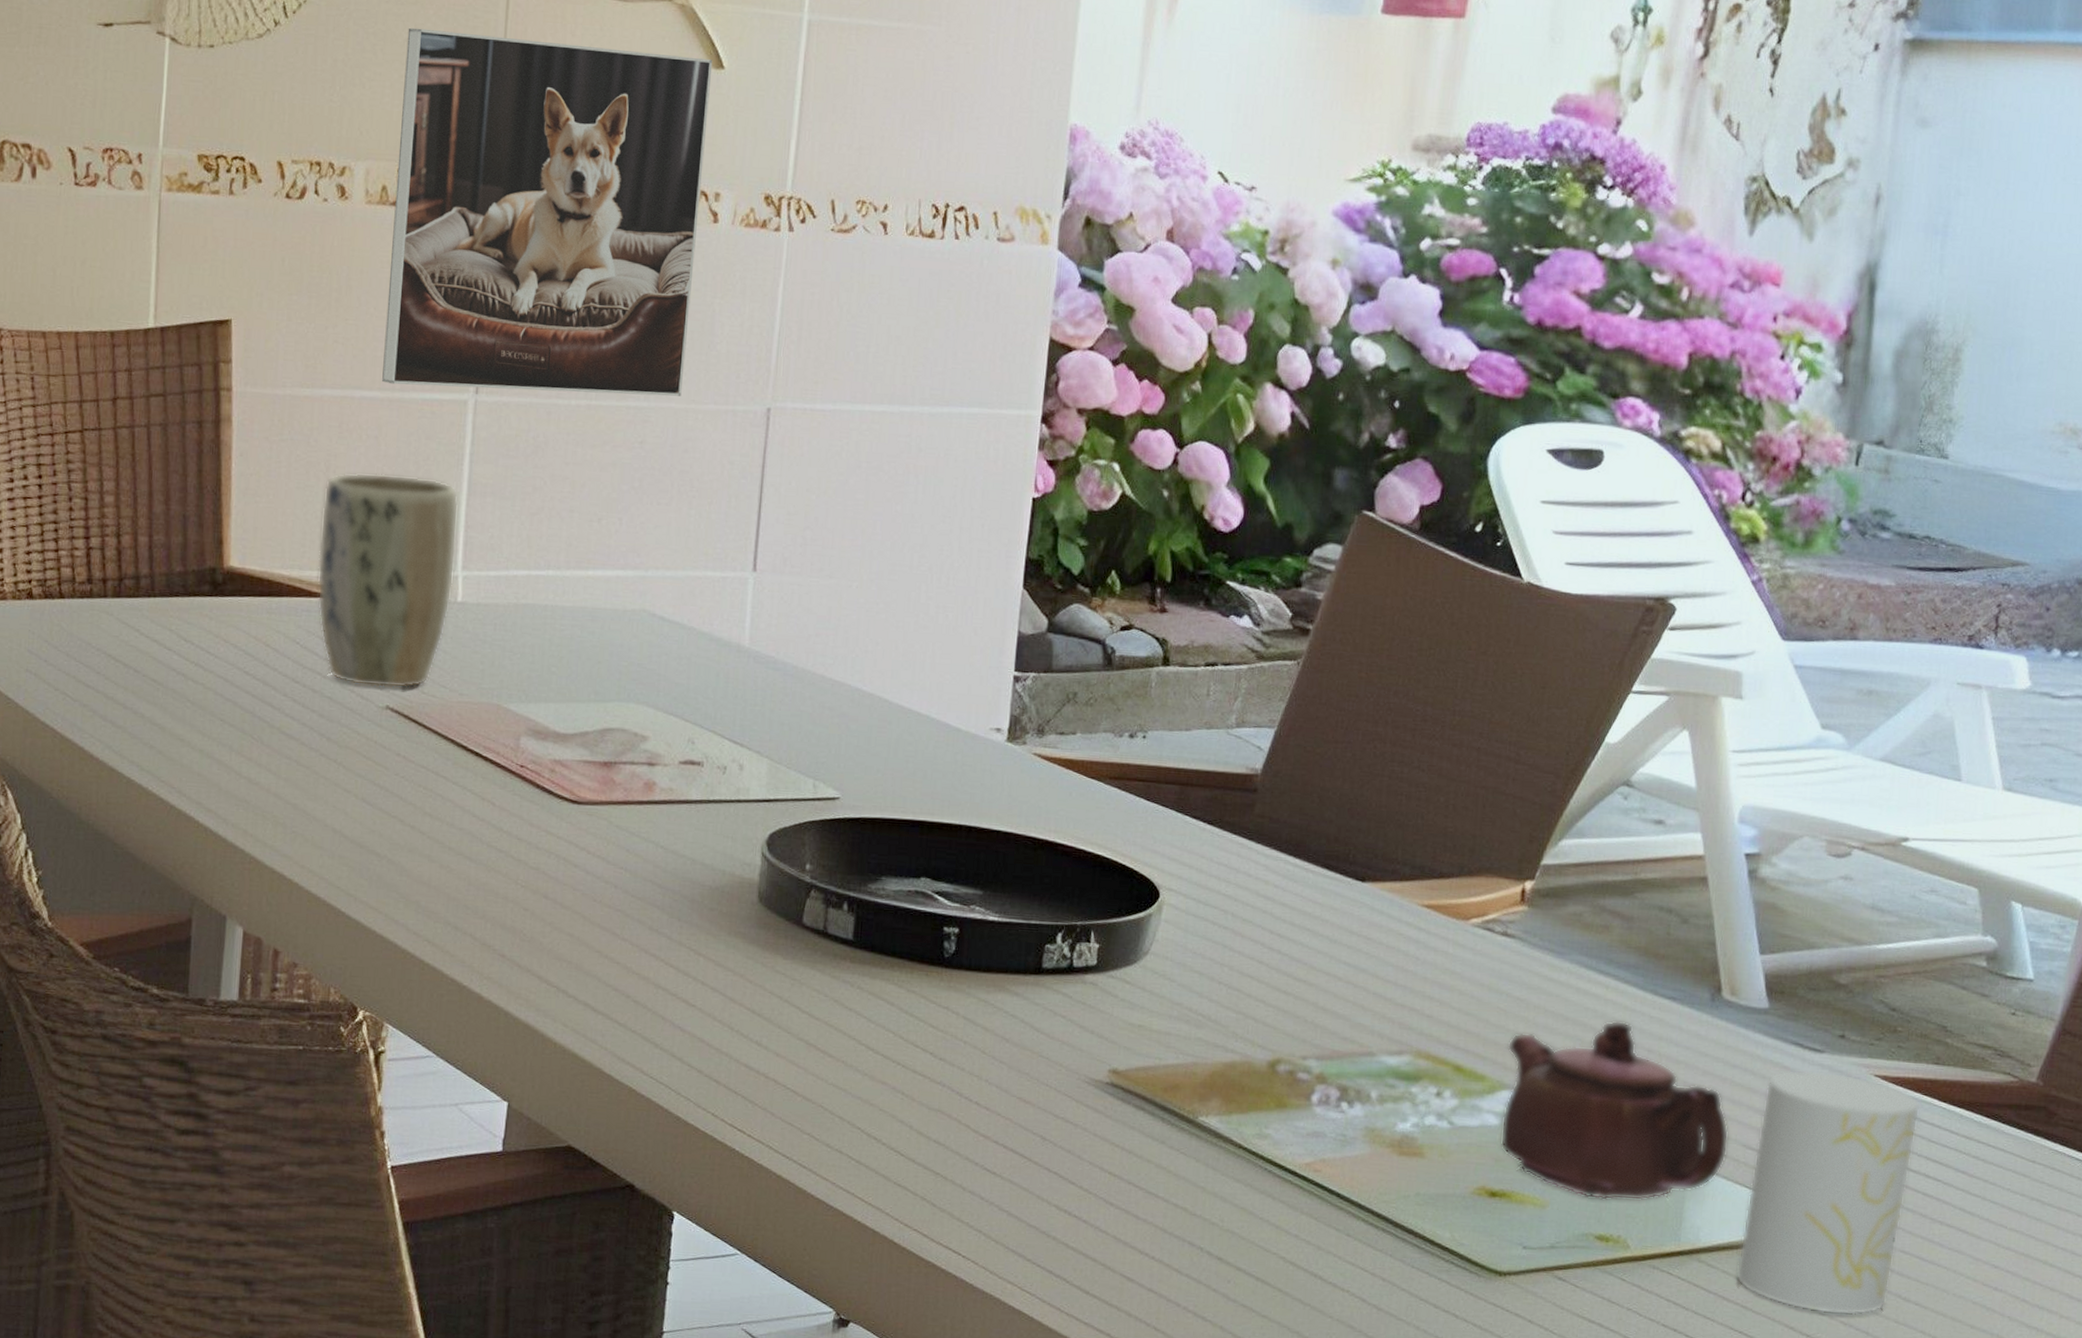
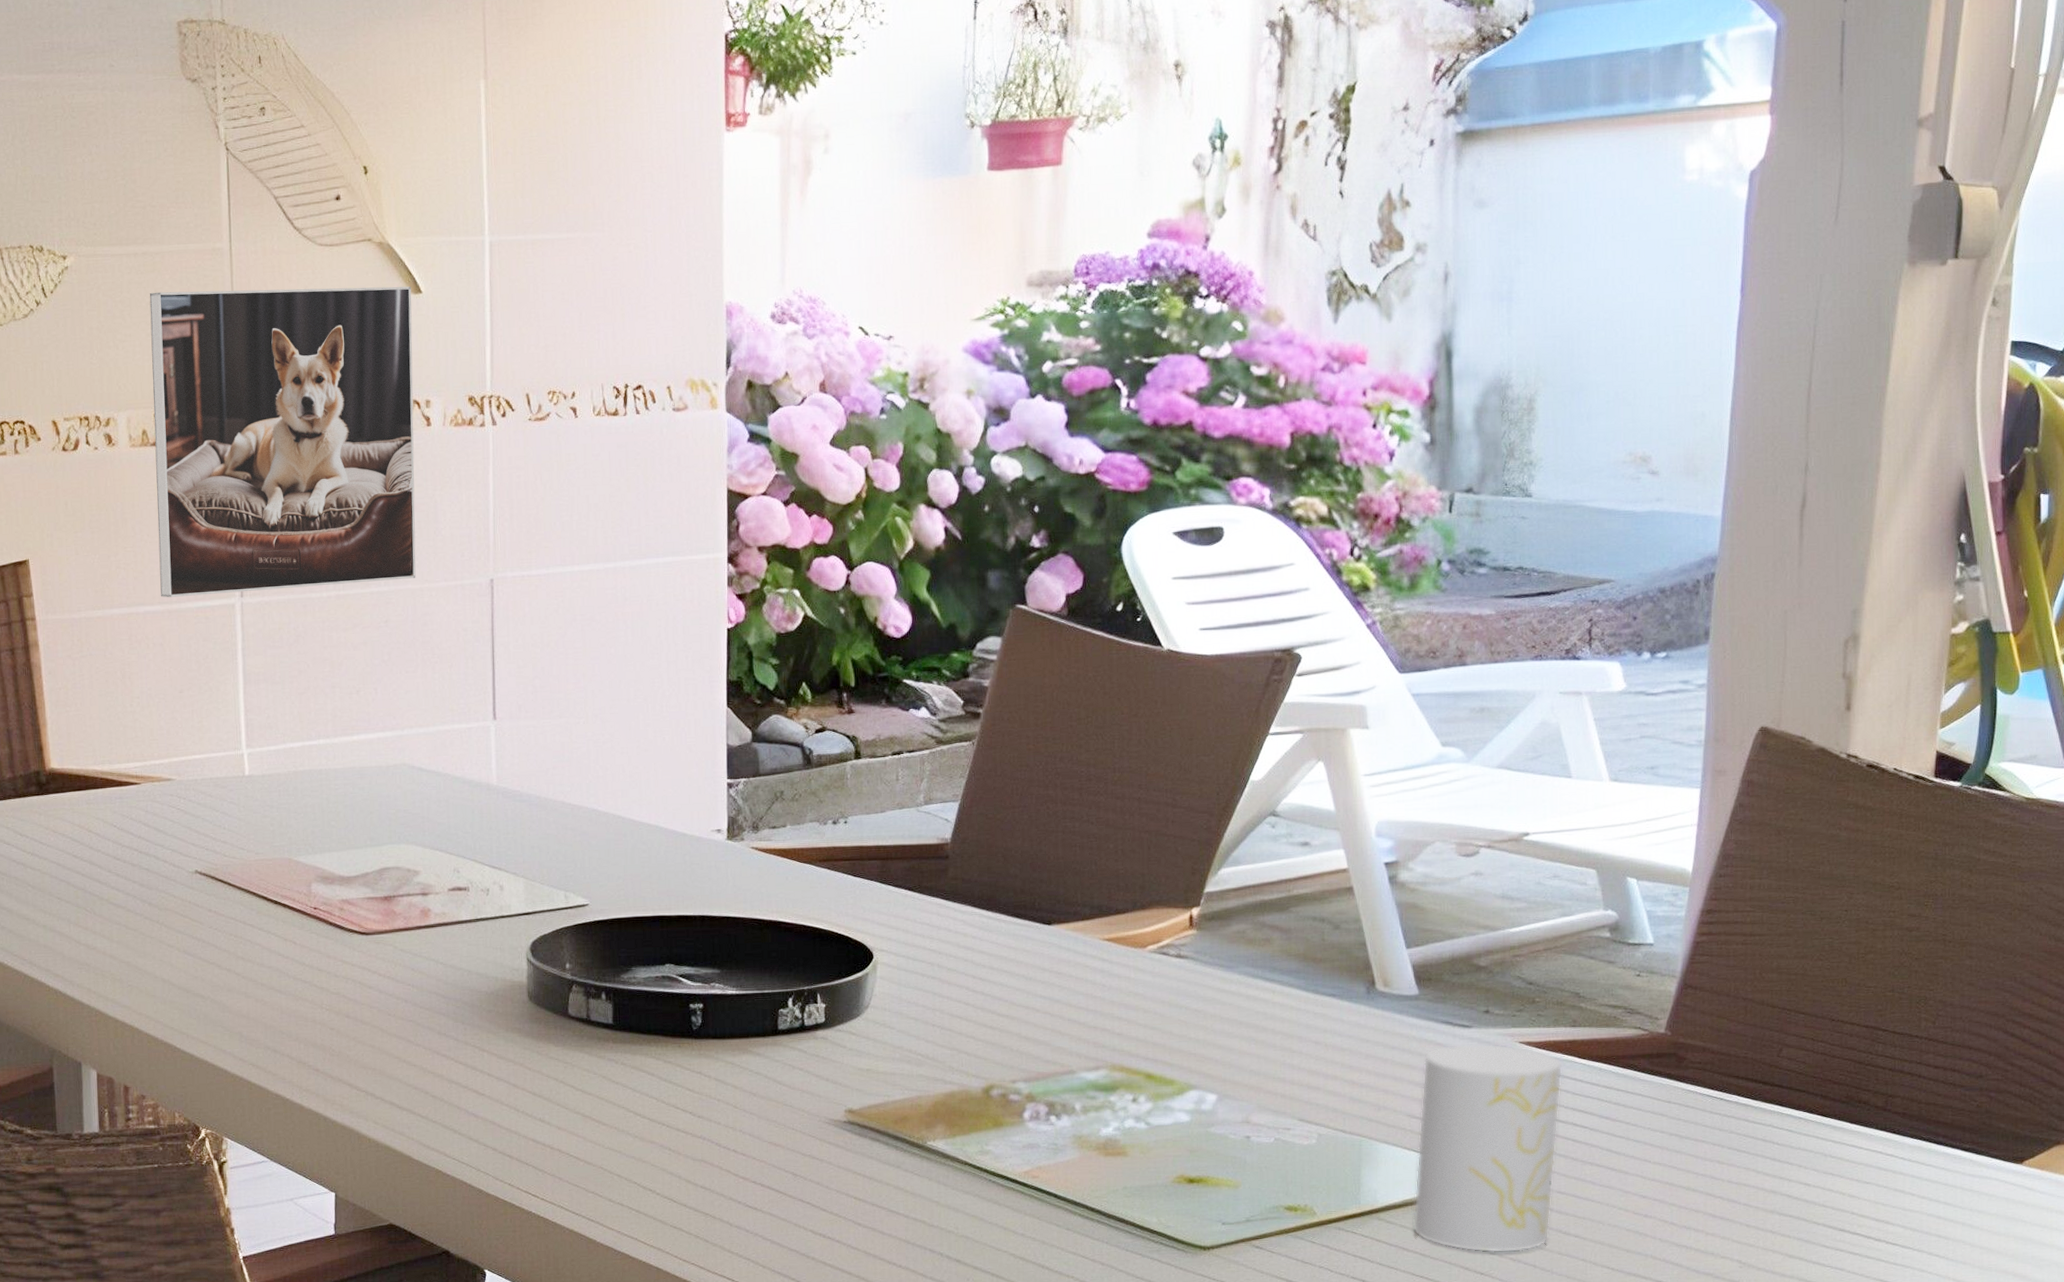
plant pot: present [317,472,459,689] -> none [122,673,240,856]
teapot: present [1500,1020,1729,1201] -> none [1191,1019,1395,1176]

